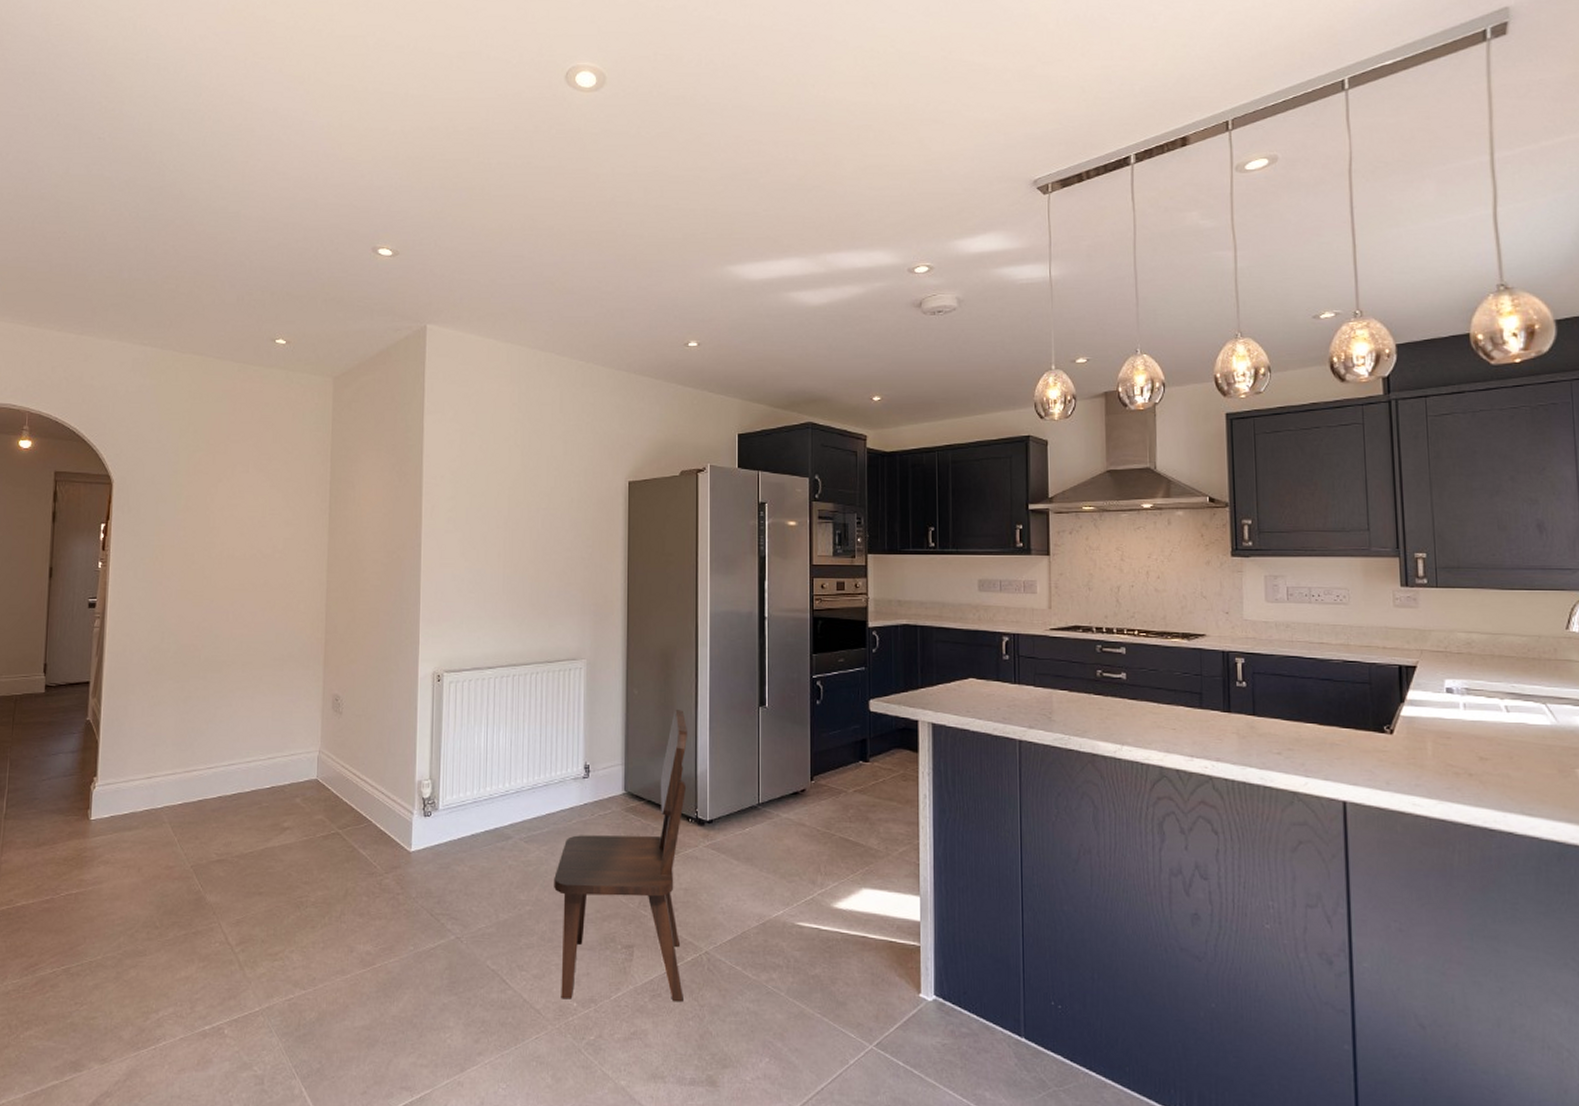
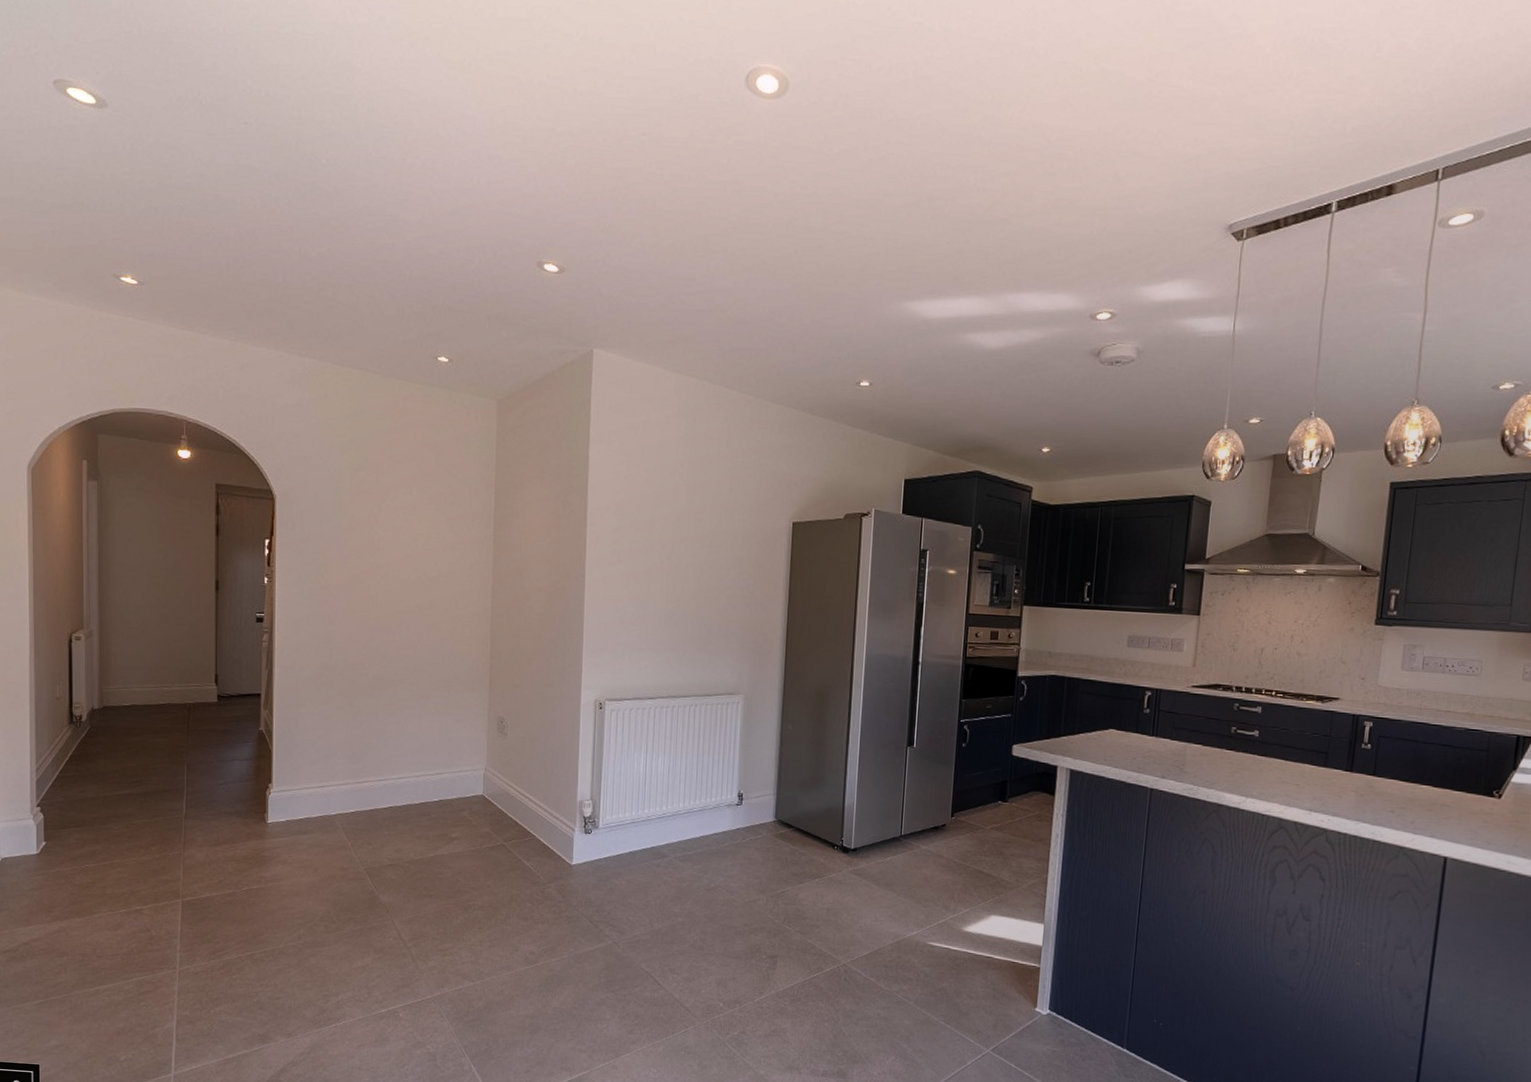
dining chair: present [554,710,687,1001] -> none [705,746,838,1006]

